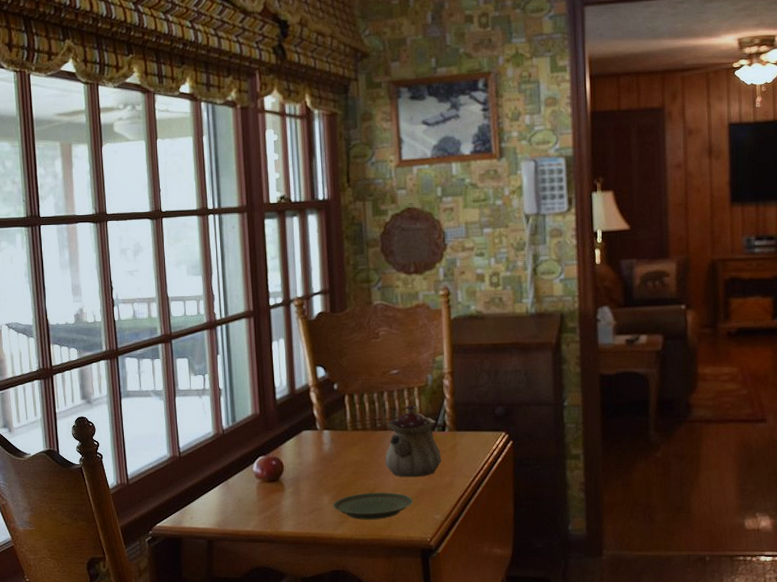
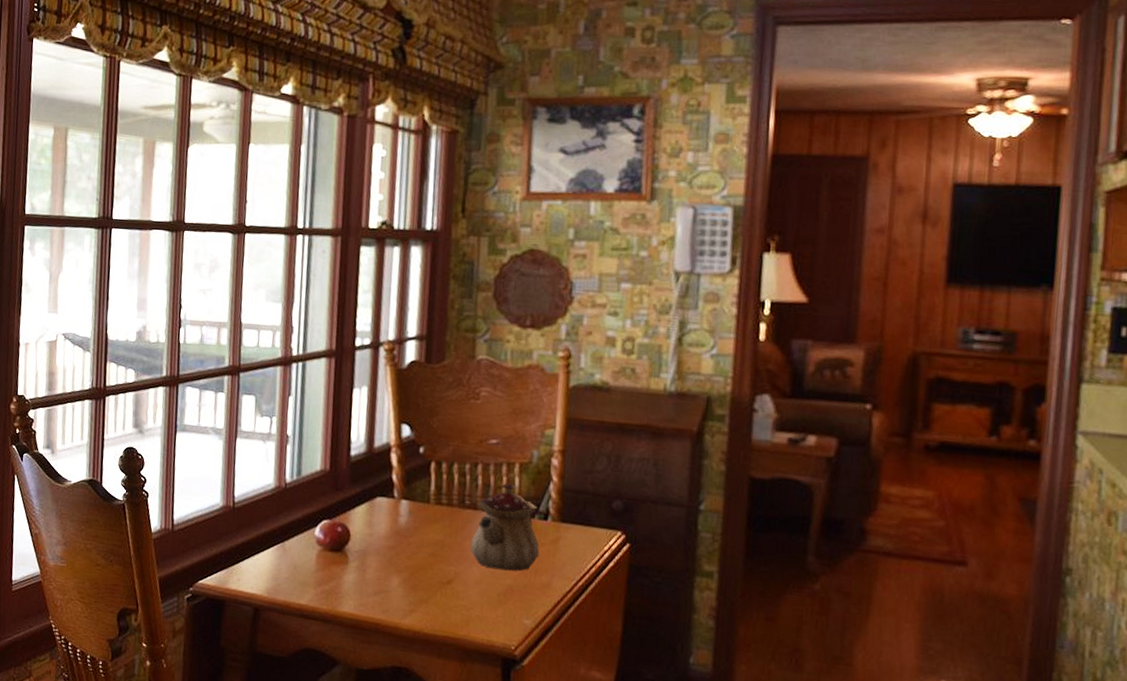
plate: present [332,492,414,520] -> none [402,580,500,615]

